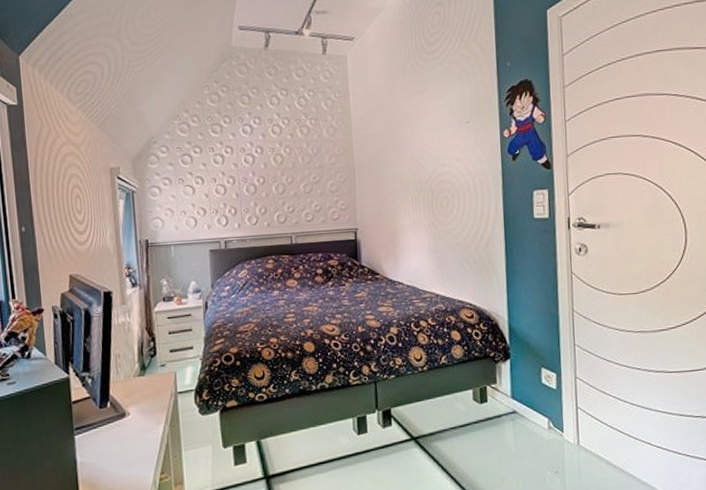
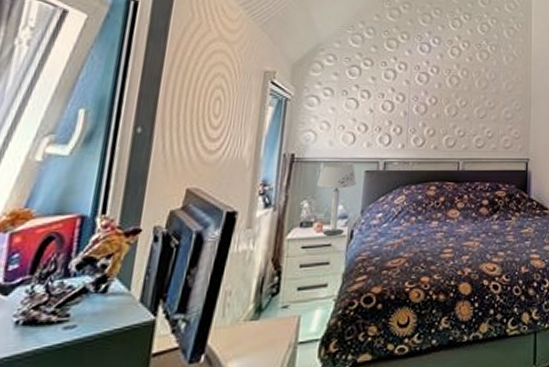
table lamp: none [170,243,203,308] -> present [316,162,356,236]

